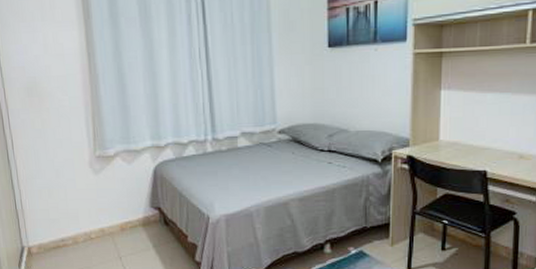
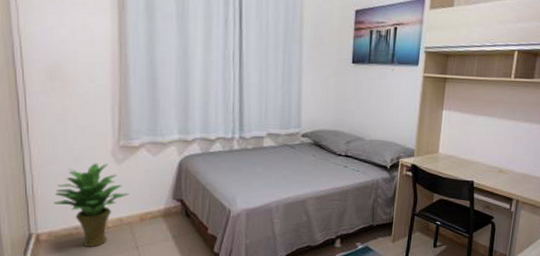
potted plant: none [40,175,109,258] -> present [53,163,129,247]

